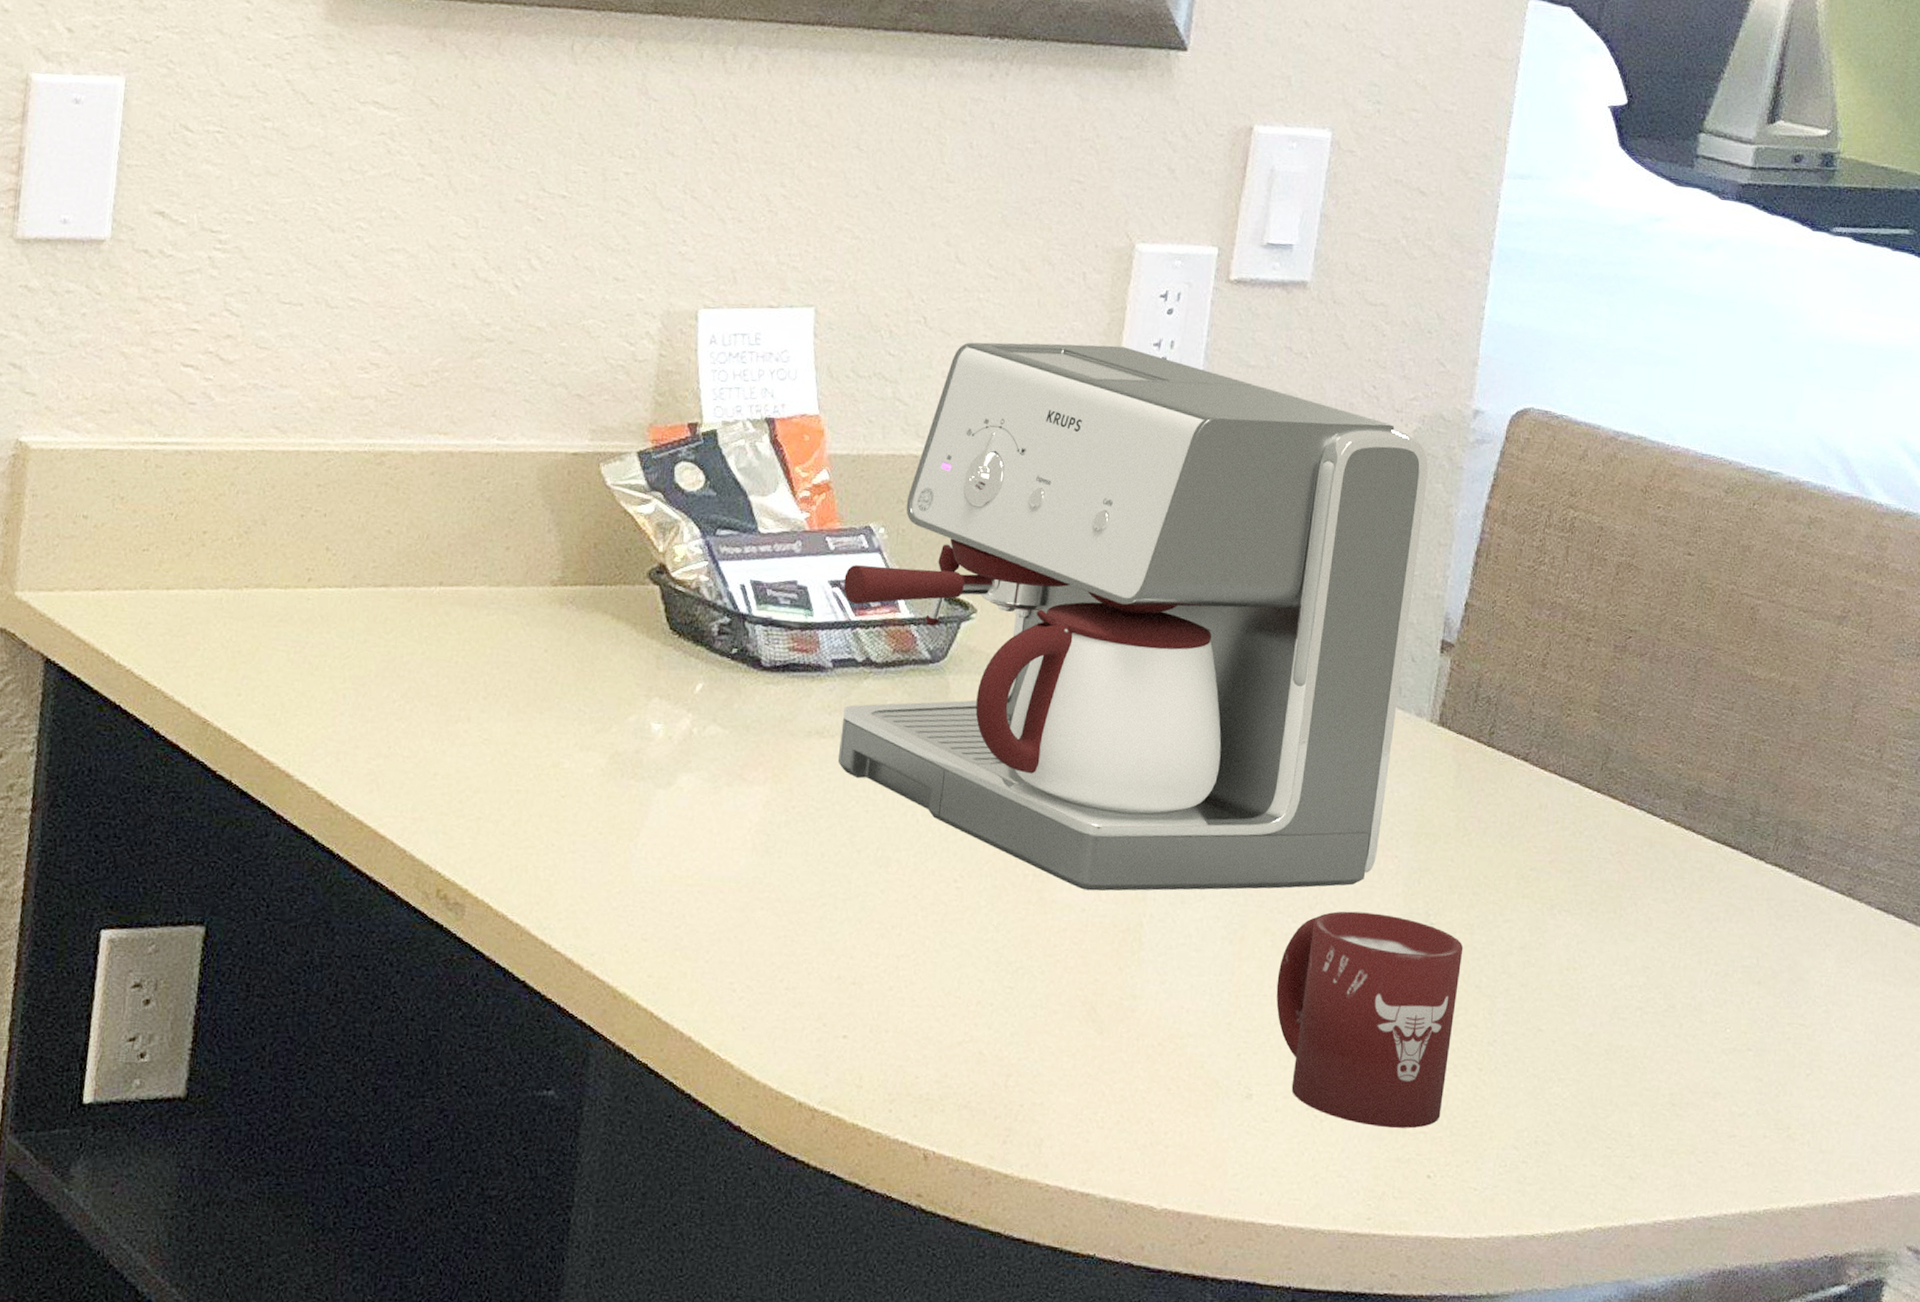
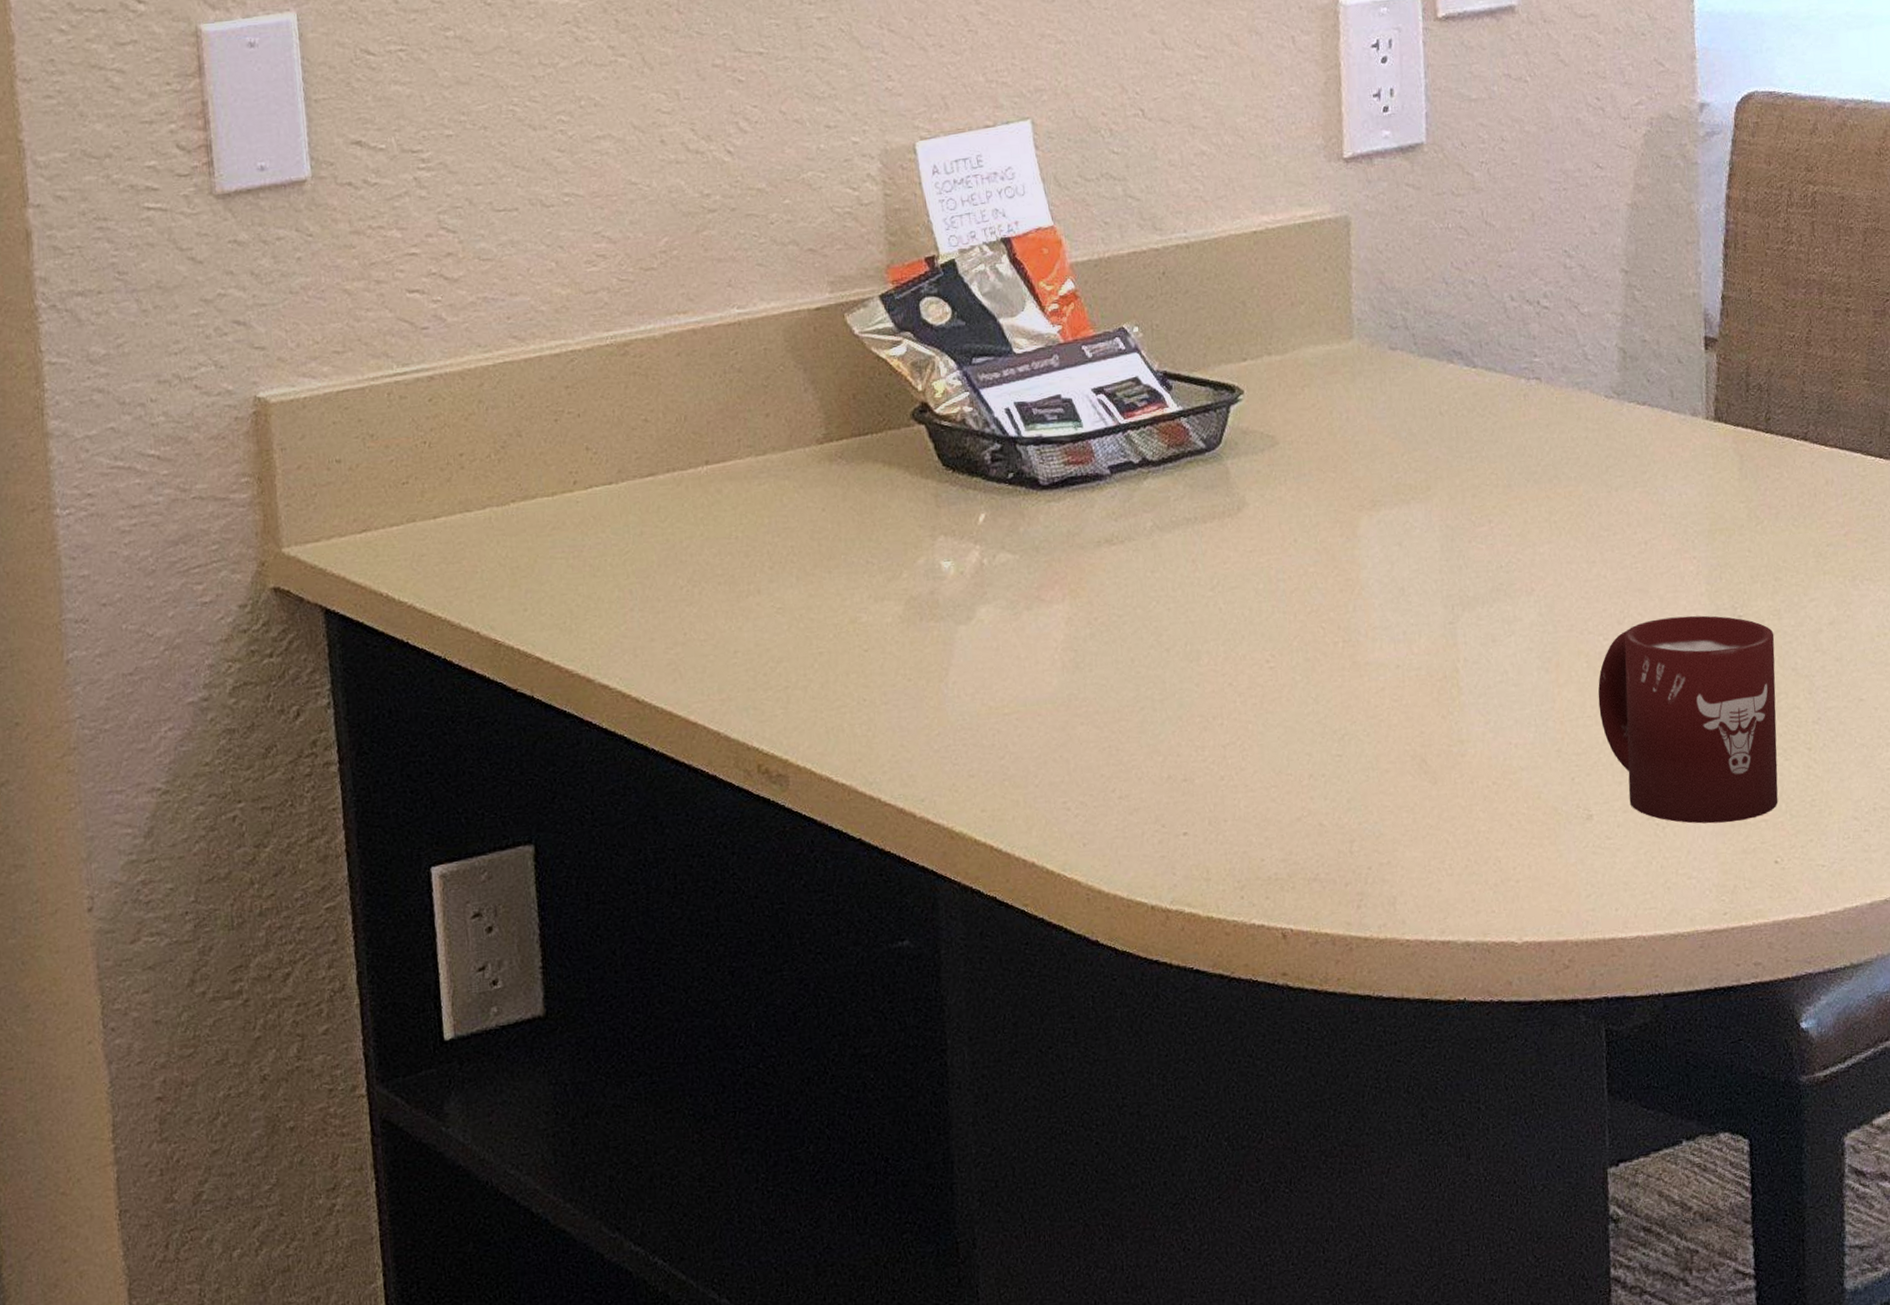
coffee maker: present [837,342,1428,891] -> none [1107,103,1676,647]

